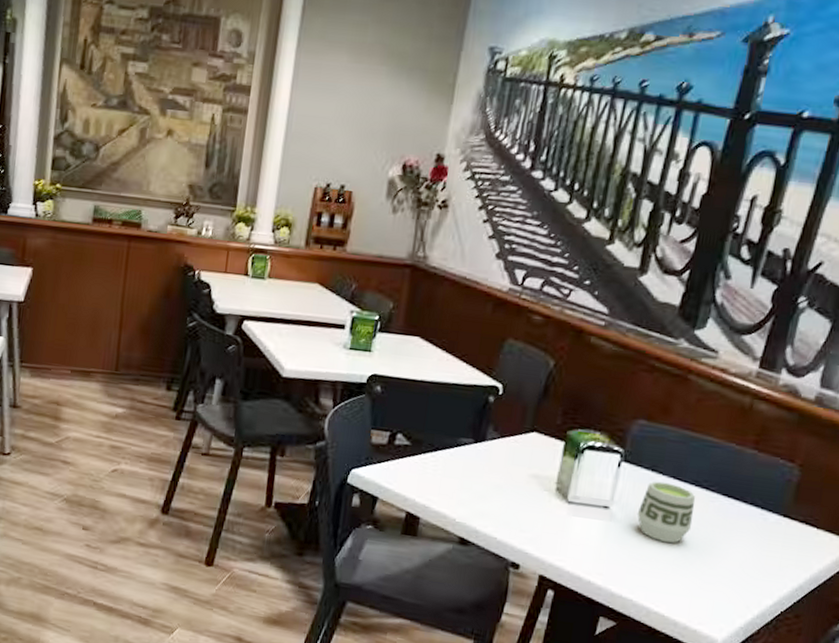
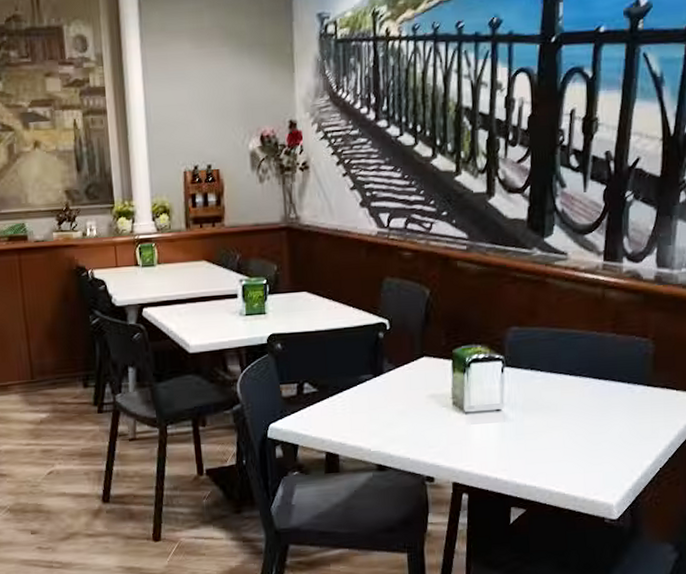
cup: present [637,481,696,543] -> none [525,377,574,430]

